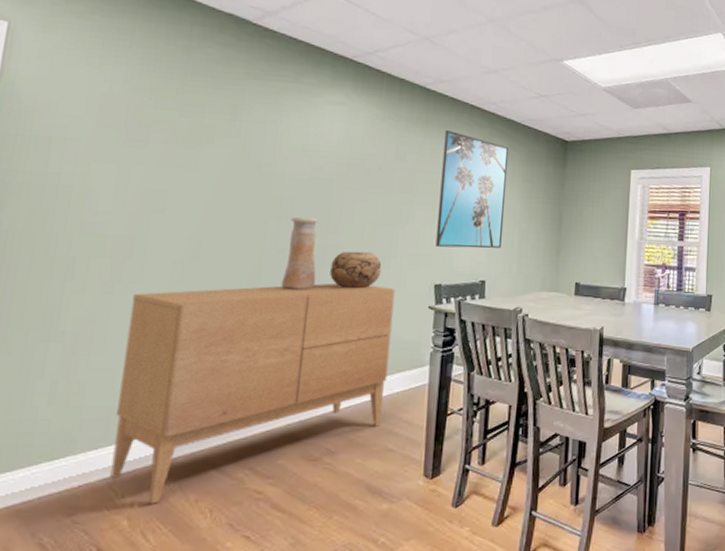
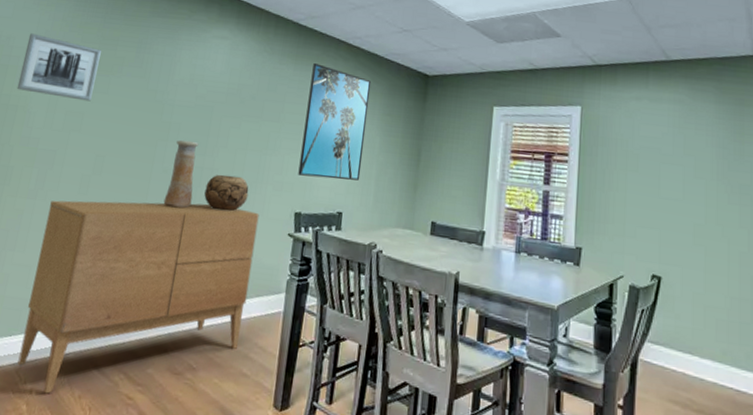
wall art: none [68,97,183,178] -> present [16,33,102,102]

